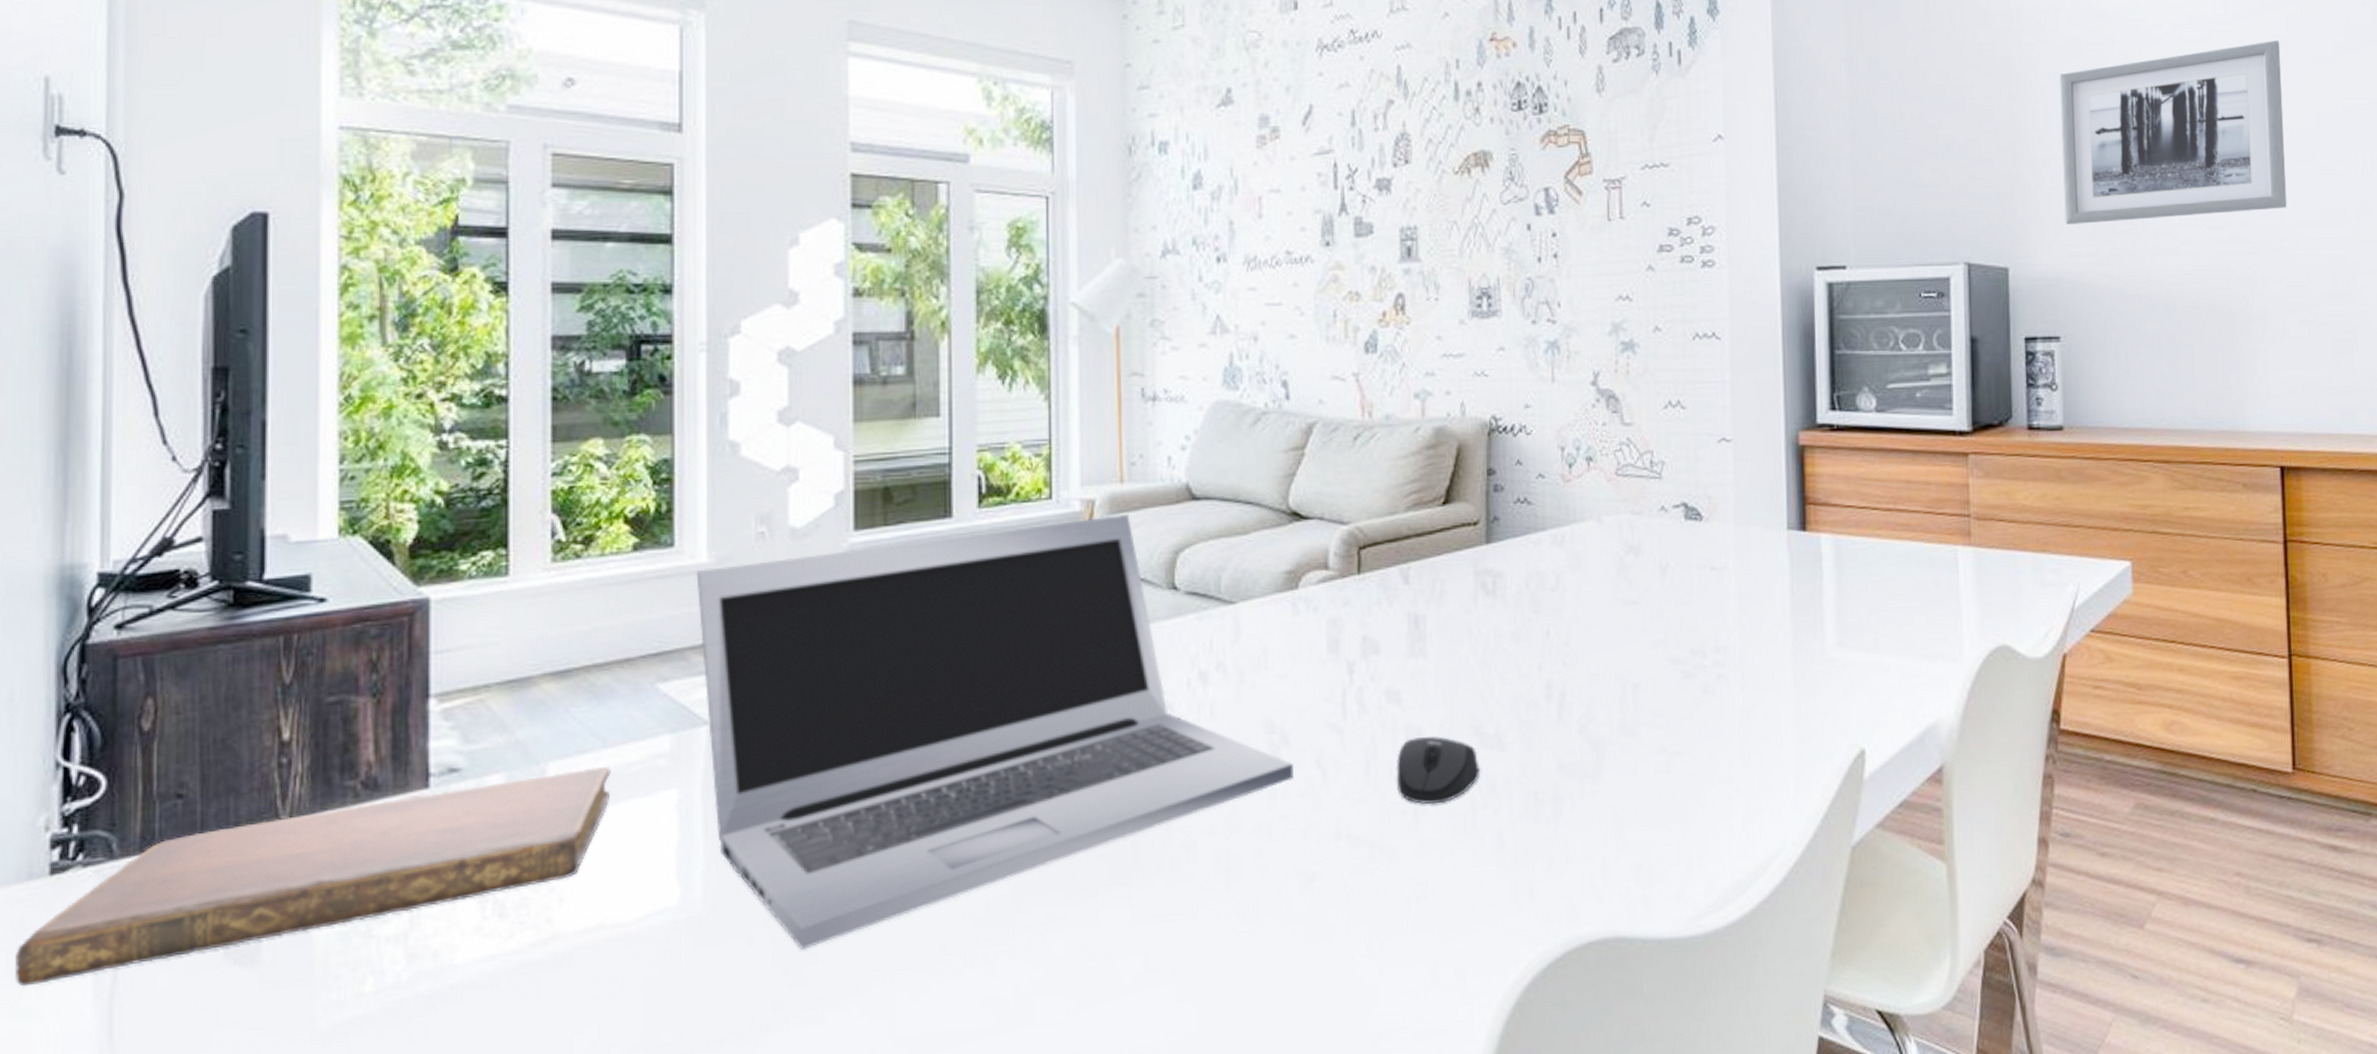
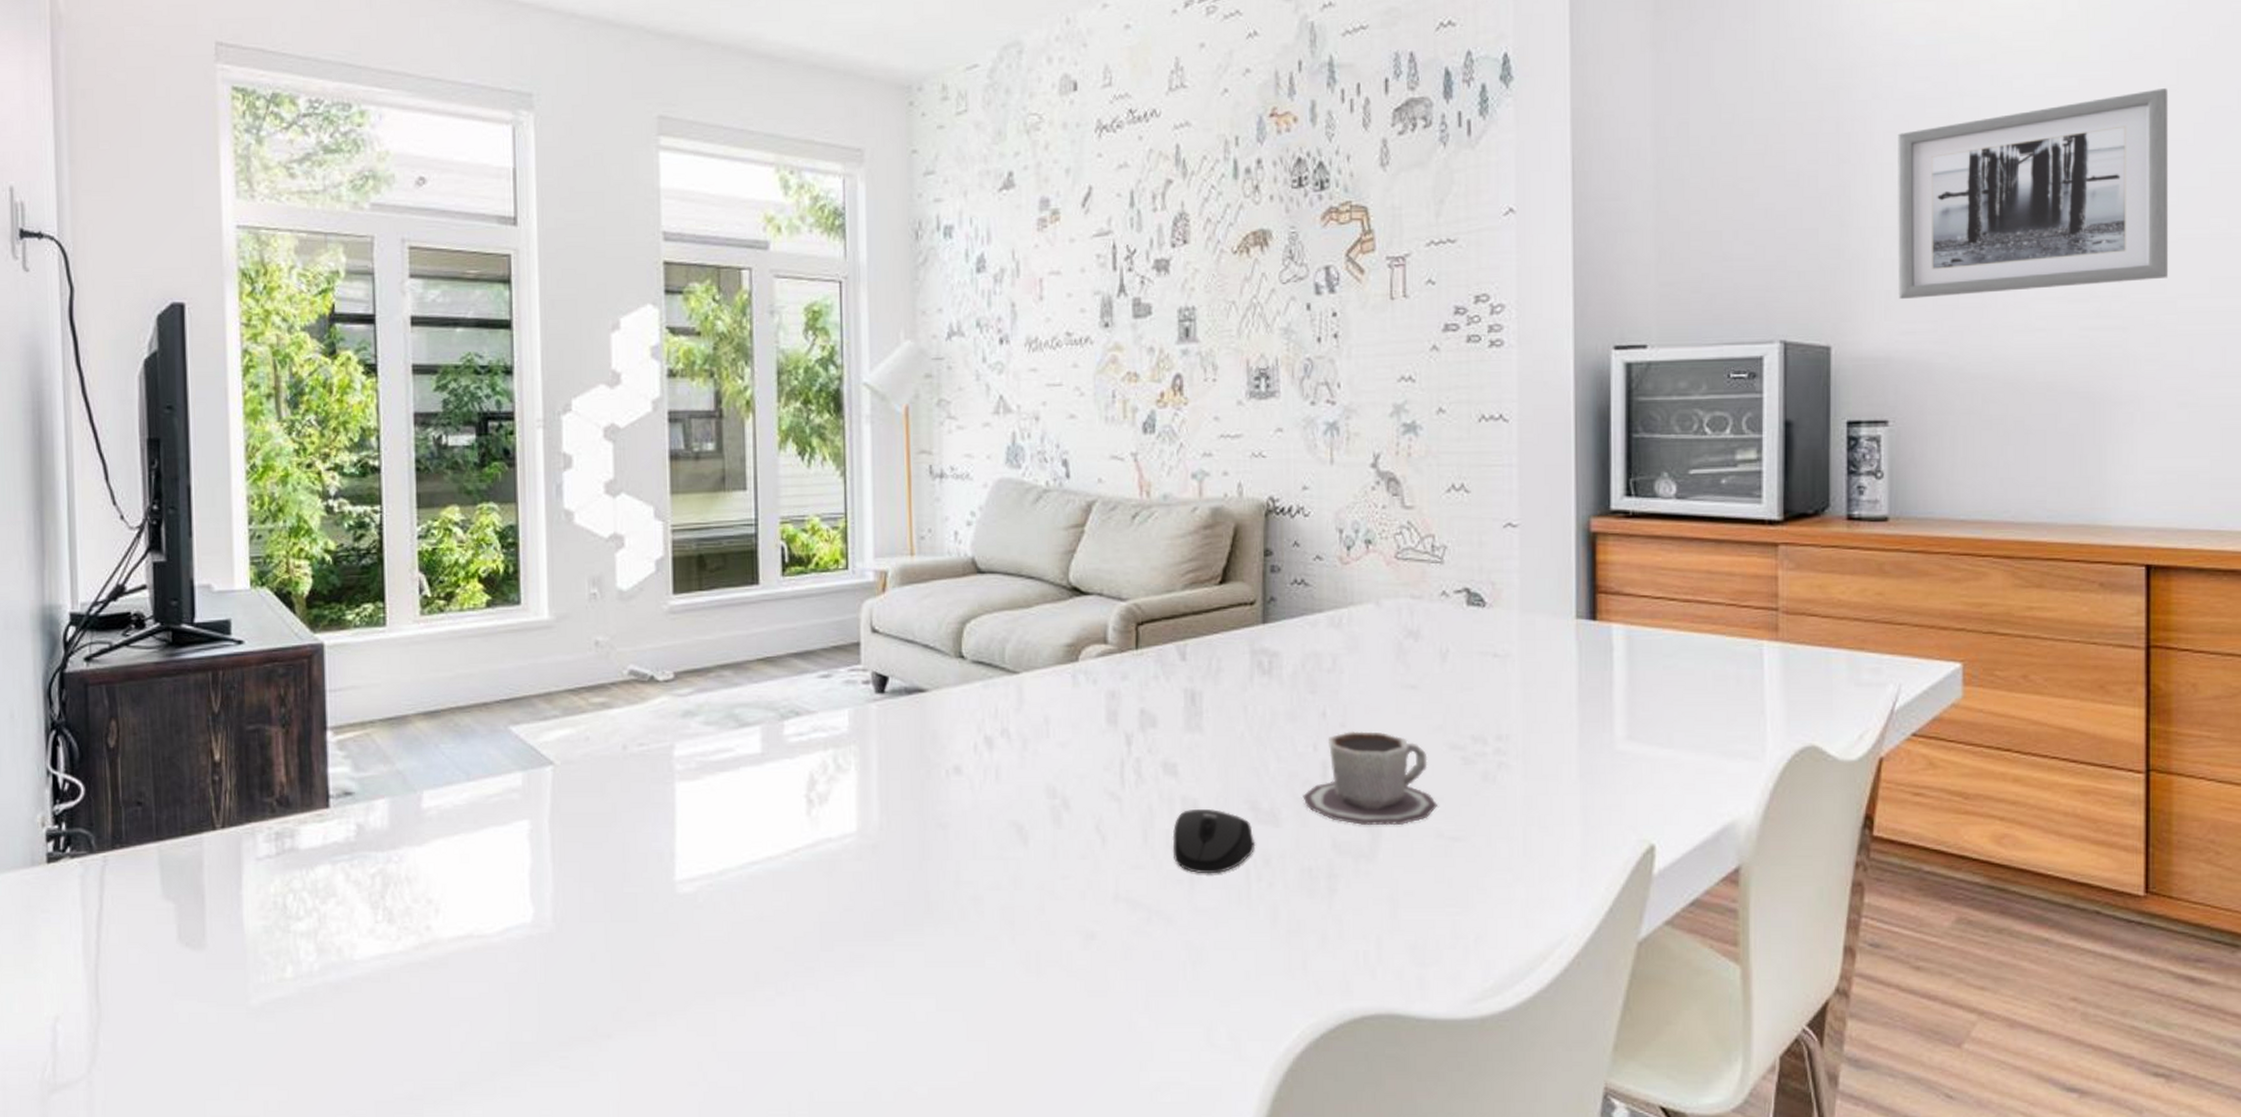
notebook: present [15,766,611,987] -> none [26,796,475,953]
laptop: present [696,515,1293,950] -> none [539,586,1074,970]
cup: none [1527,649,1660,745] -> present [1303,730,1437,826]

